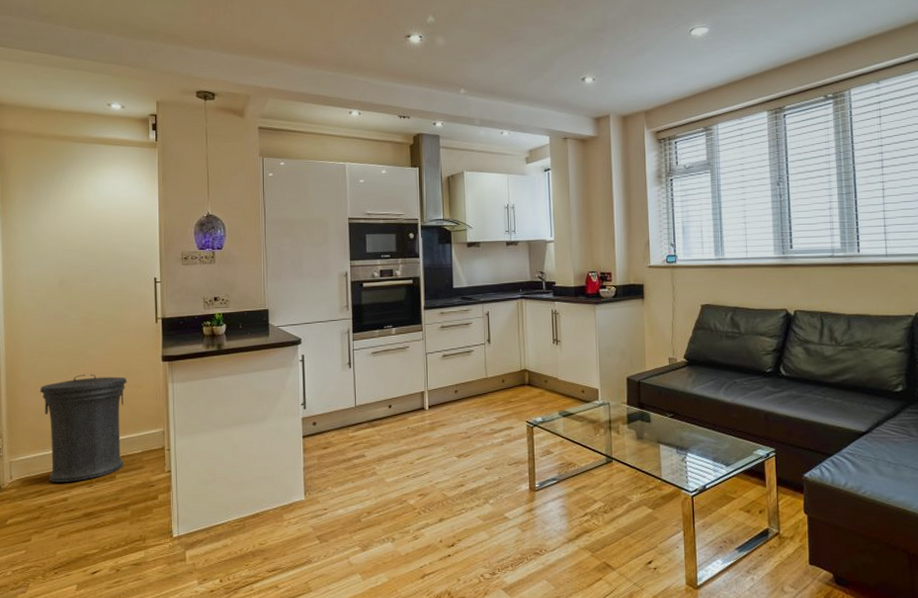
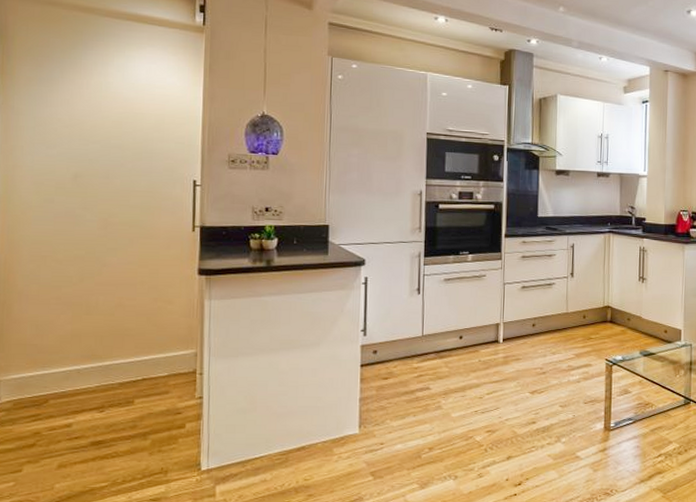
trash can: present [39,374,127,482] -> none [41,284,154,406]

